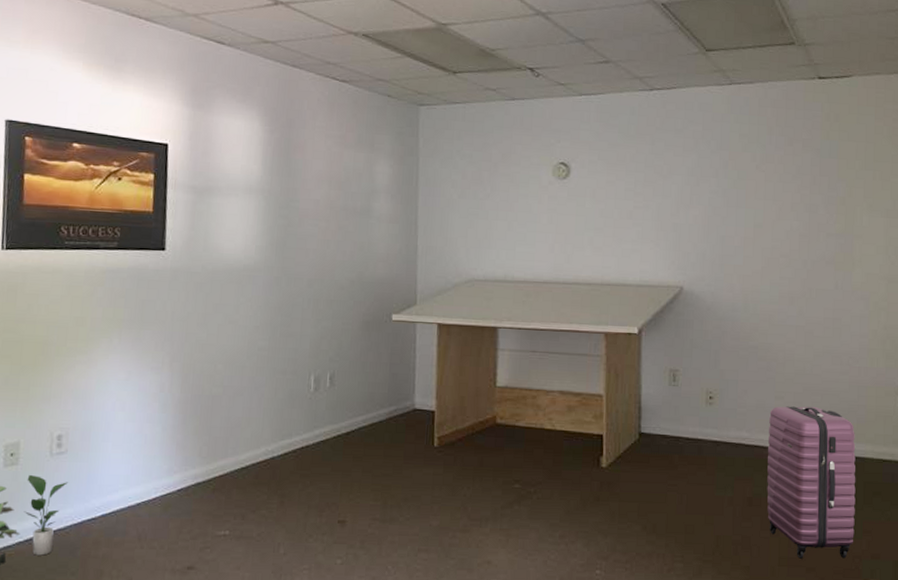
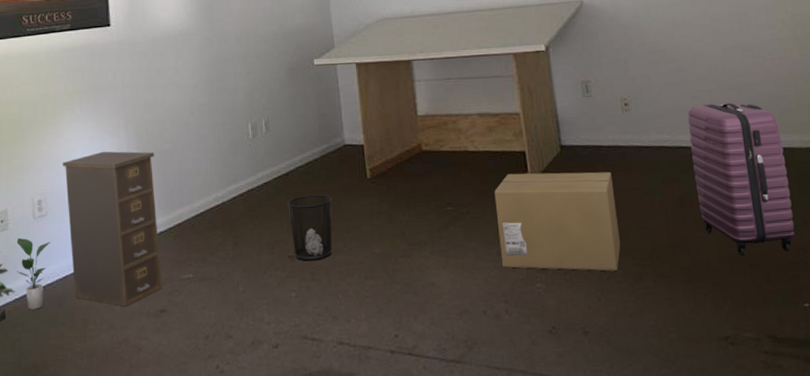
filing cabinet: none [90,388,201,560] -> present [63,151,163,307]
waste bin: none [344,458,393,528] -> present [288,194,332,261]
box: none [564,456,687,564] -> present [494,171,621,271]

